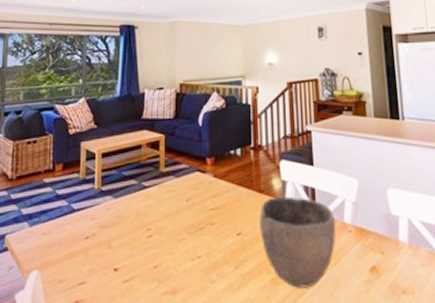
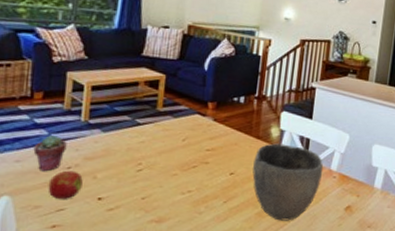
potted succulent: none [56,206,84,243] -> present [33,135,67,172]
apple: none [70,240,100,271] -> present [48,170,83,199]

